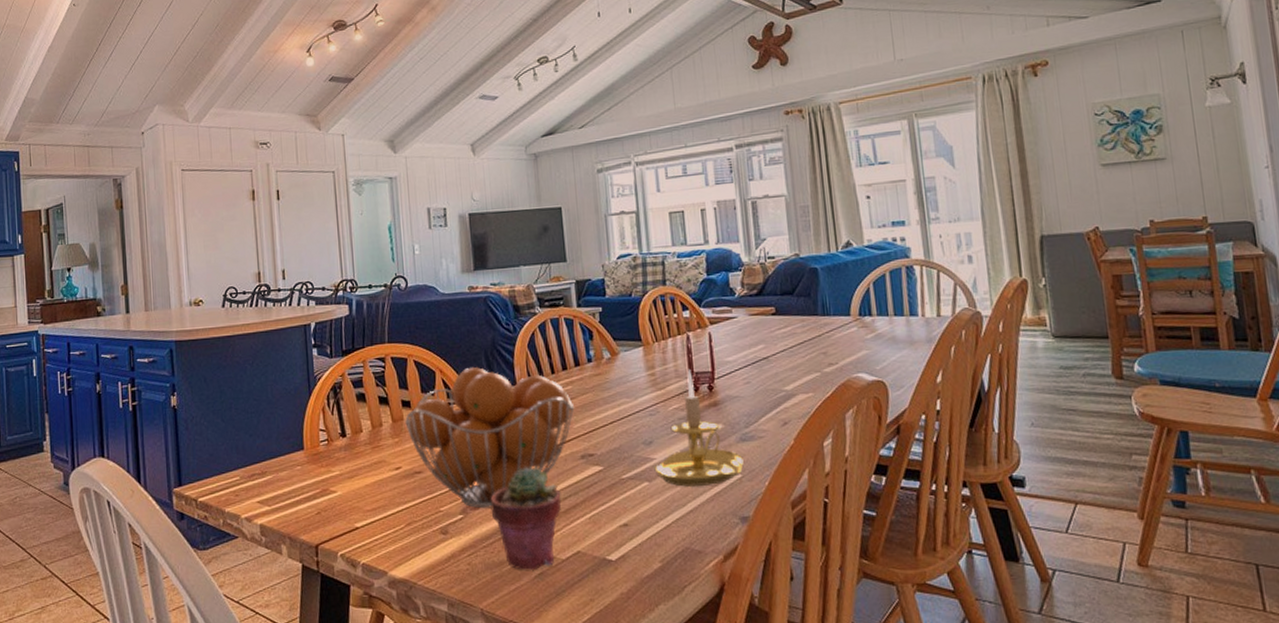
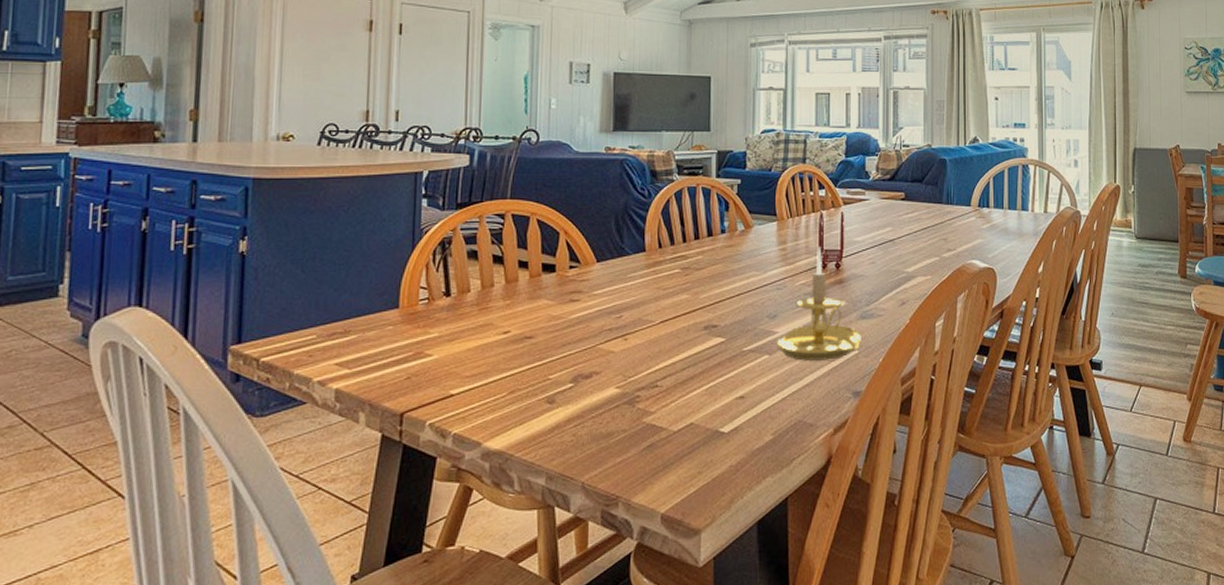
fruit basket: present [405,366,575,509] -> none [520,230,703,378]
potted succulent: present [490,467,562,570] -> none [604,336,680,442]

